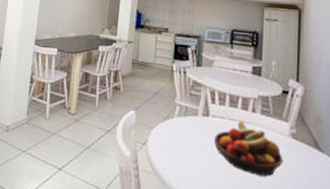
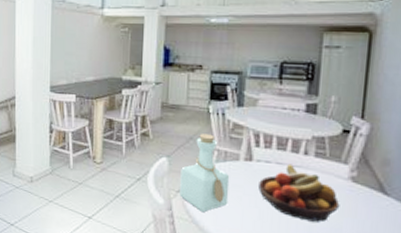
bottle: none [145,89,190,165] -> present [180,134,230,212]

